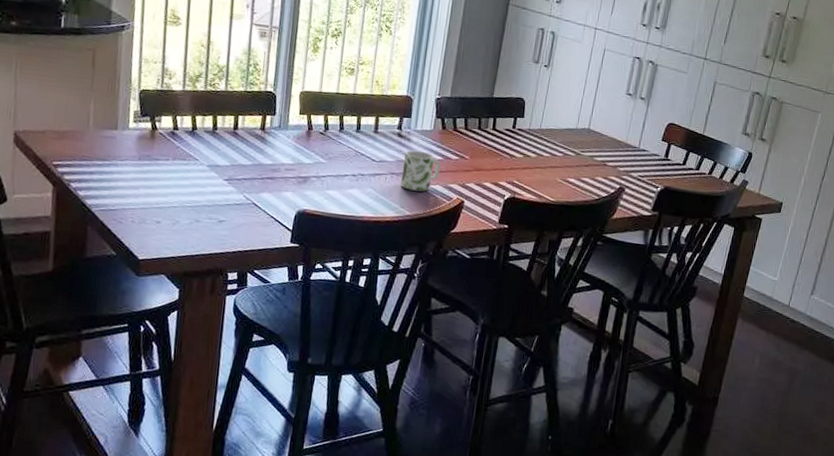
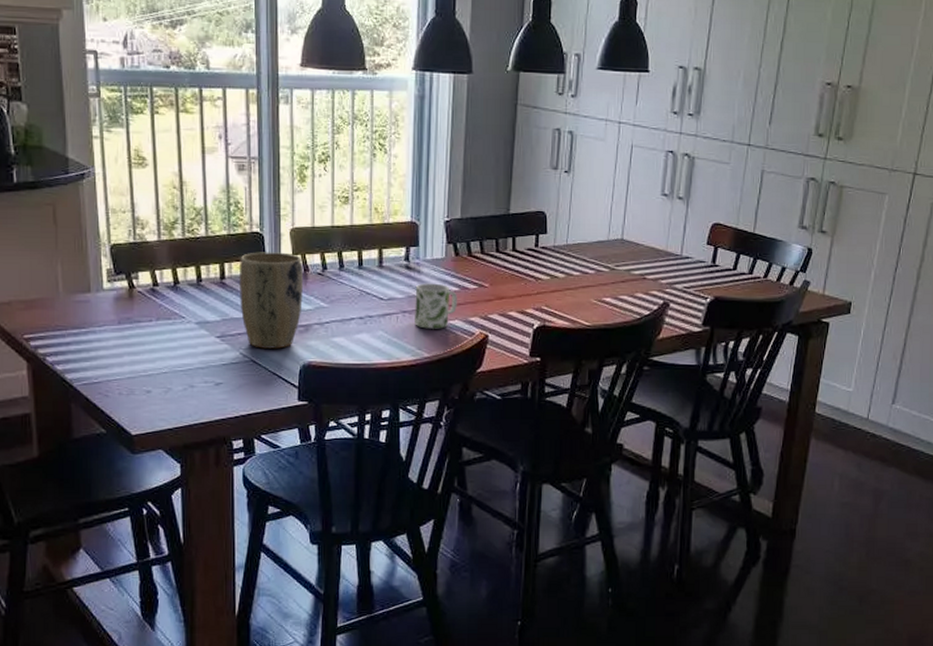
plant pot: none [248,109,308,196] -> present [240,252,303,349]

